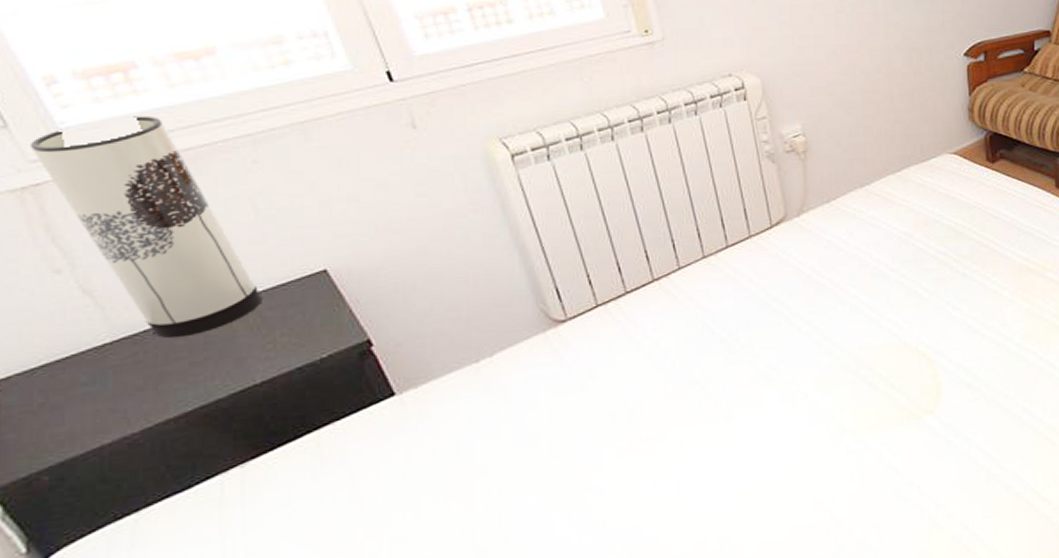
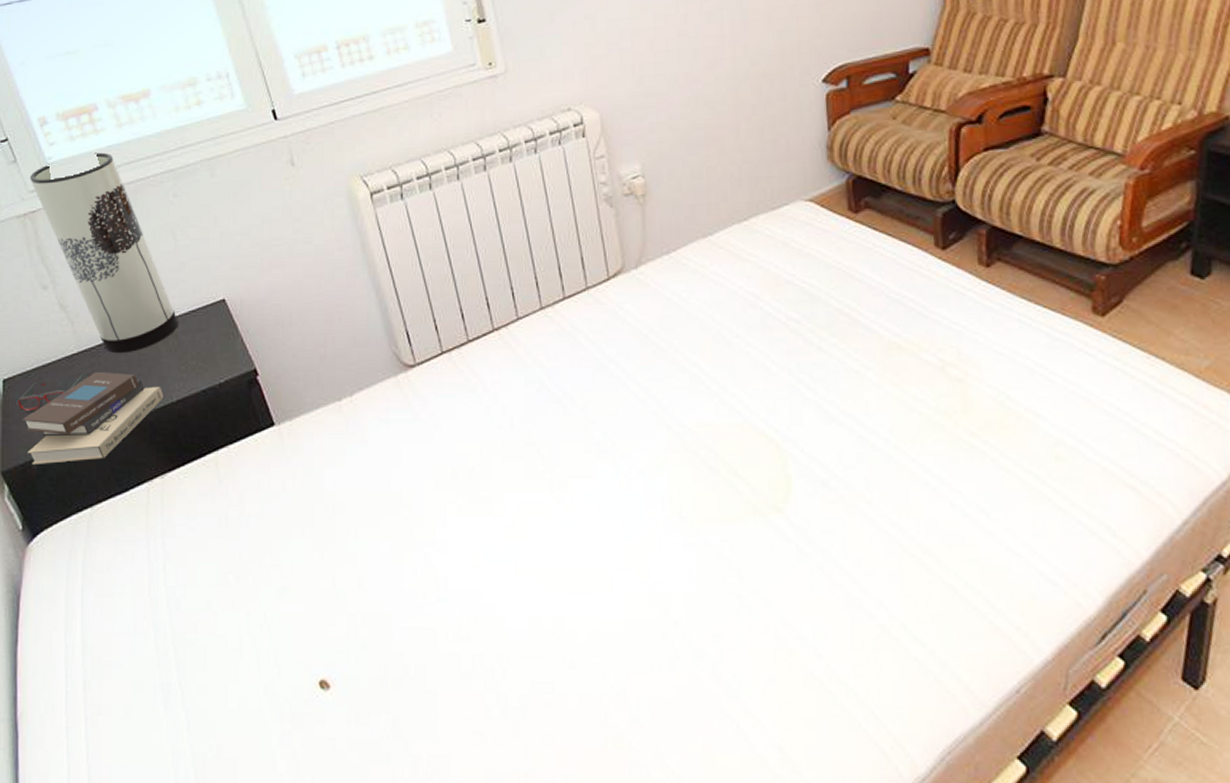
spectacles: none [11,363,135,417] -> present [15,373,93,412]
books: none [23,359,244,476] -> present [22,371,165,464]

